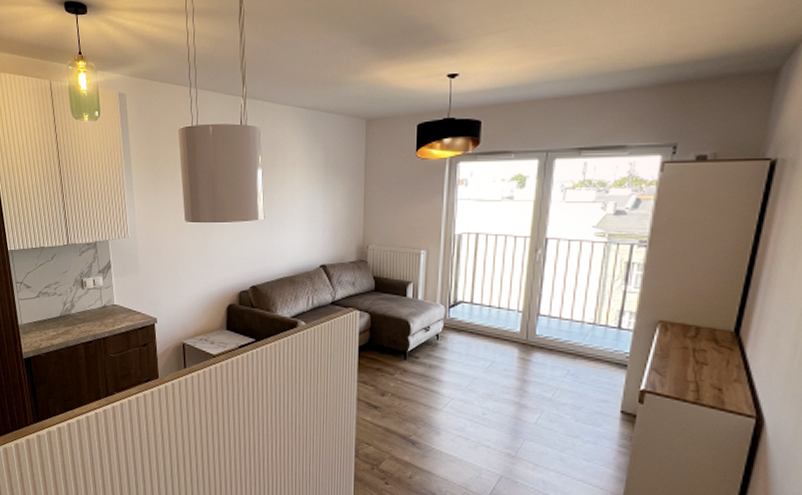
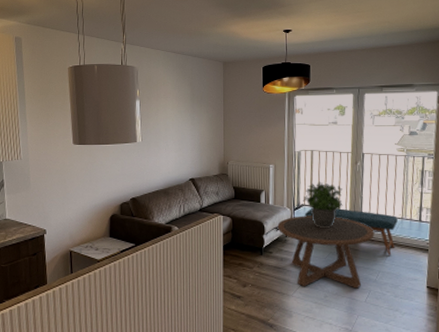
coffee table: none [427,315,554,407] -> present [277,216,374,289]
potted plant: none [461,273,515,331] -> present [303,181,343,228]
bench: none [462,306,588,370] -> present [304,208,398,255]

